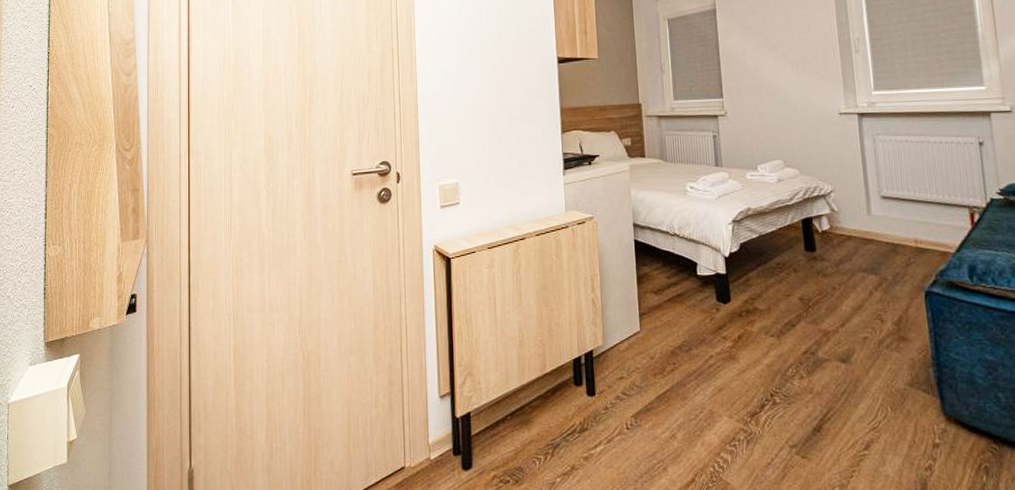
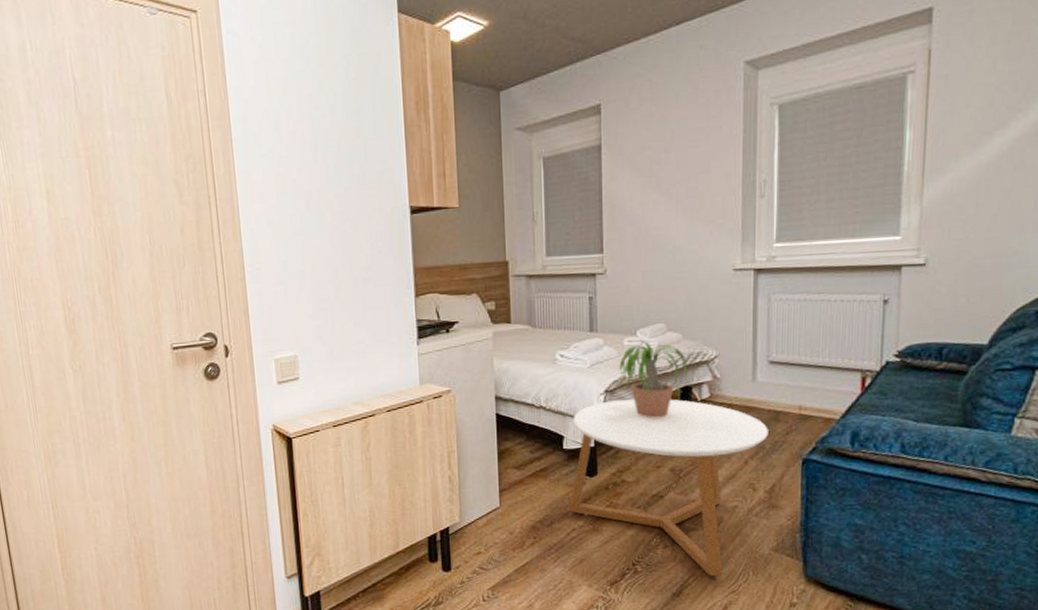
coffee table: none [705,228,889,411] -> present [570,398,768,576]
potted plant: none [740,176,814,247] -> present [614,341,695,417]

